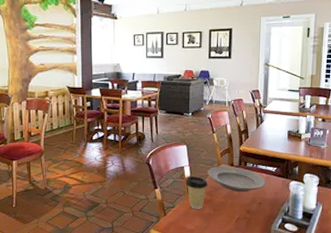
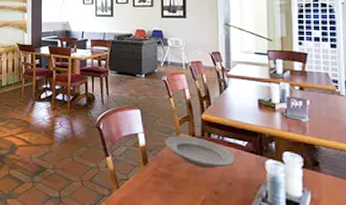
coffee cup: present [186,175,209,209] -> none [141,144,167,185]

